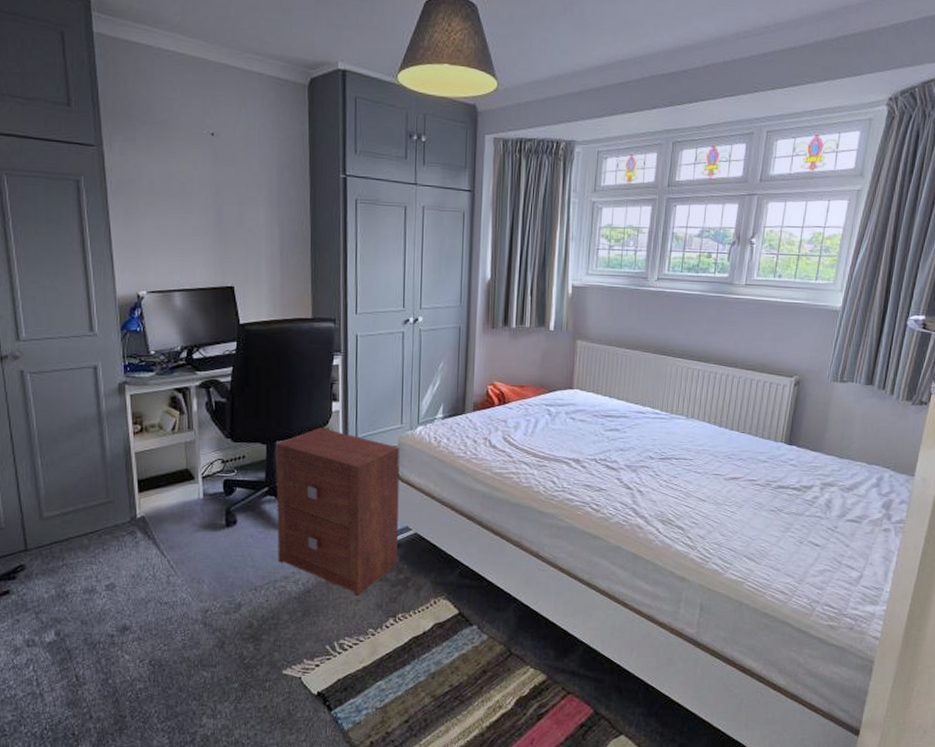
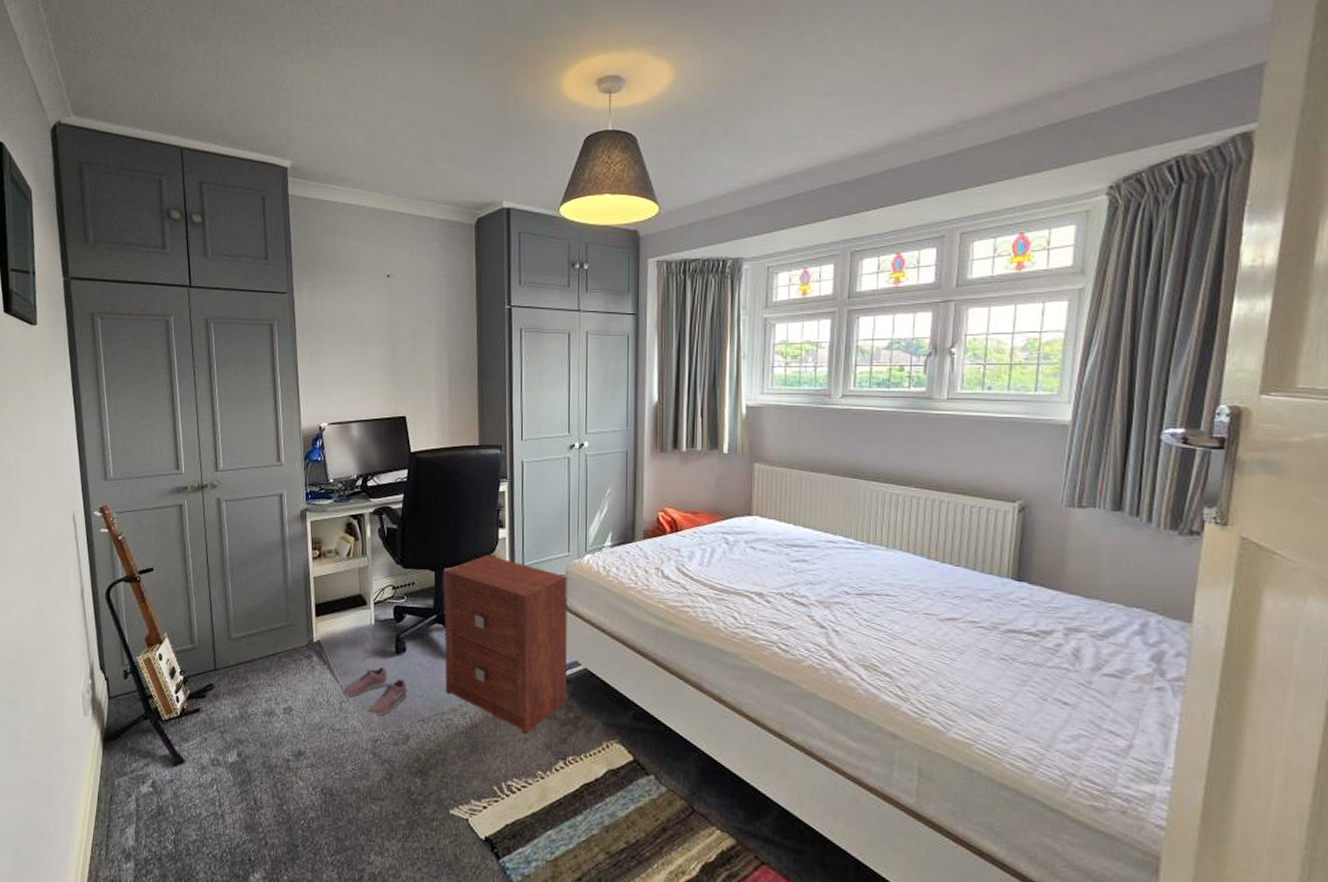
shoe: none [170,540,239,588] -> present [342,667,407,716]

